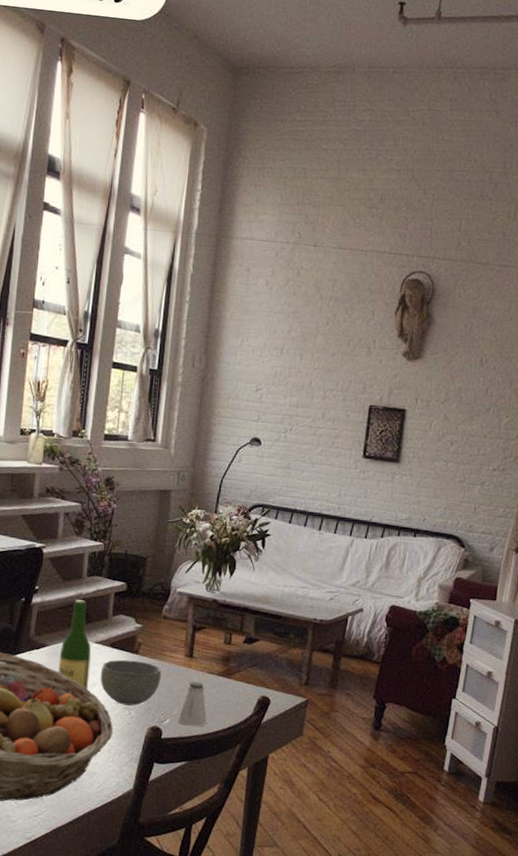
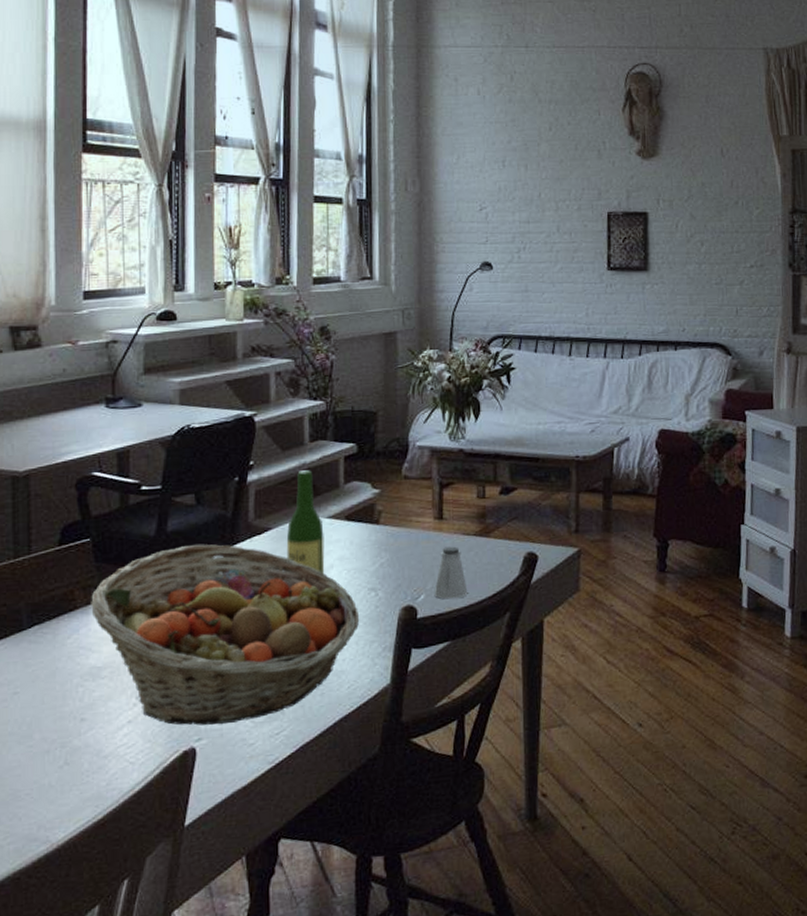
bowl: present [100,660,162,706] -> none [337,532,409,586]

